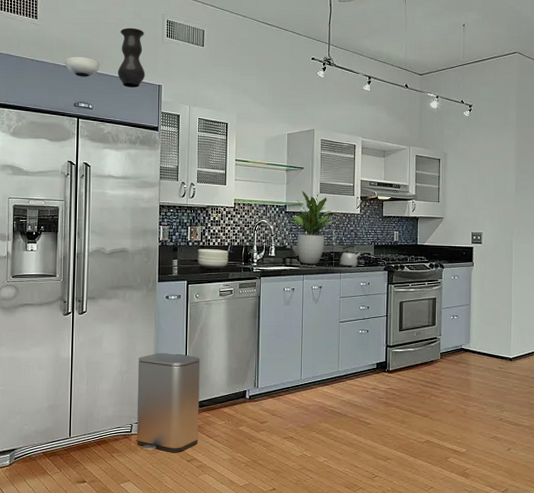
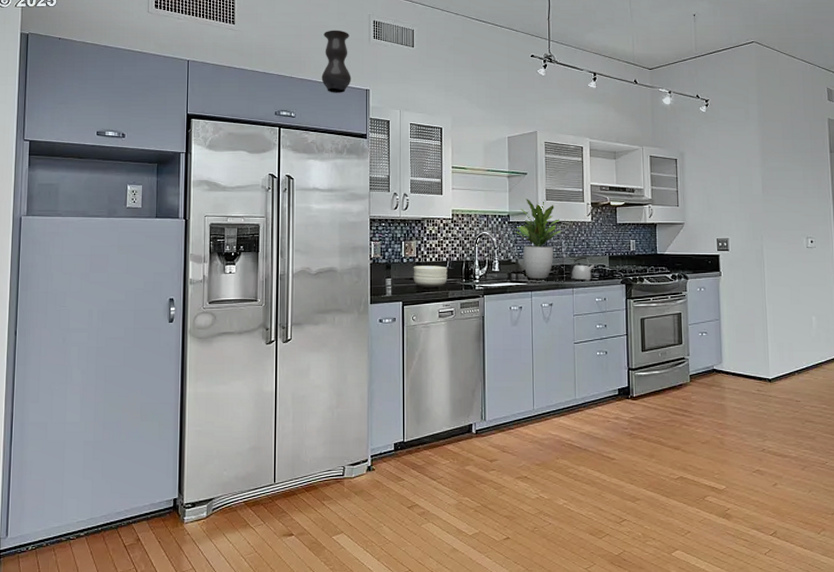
bowl: present [65,56,101,77] -> none [264,62,303,84]
pedal bin: present [136,353,200,453] -> none [349,384,420,499]

